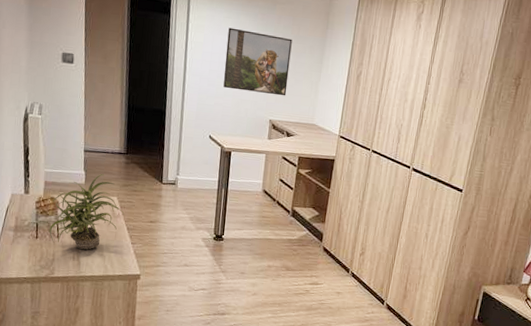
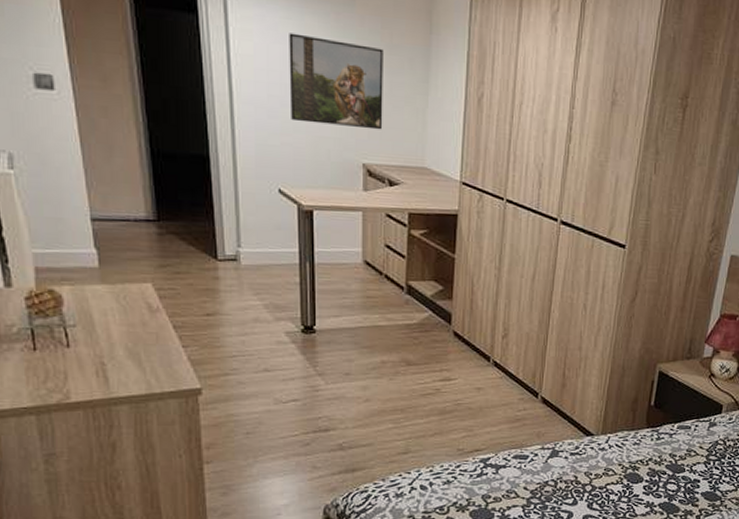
potted plant: present [49,174,125,250] -> none [51,252,166,361]

